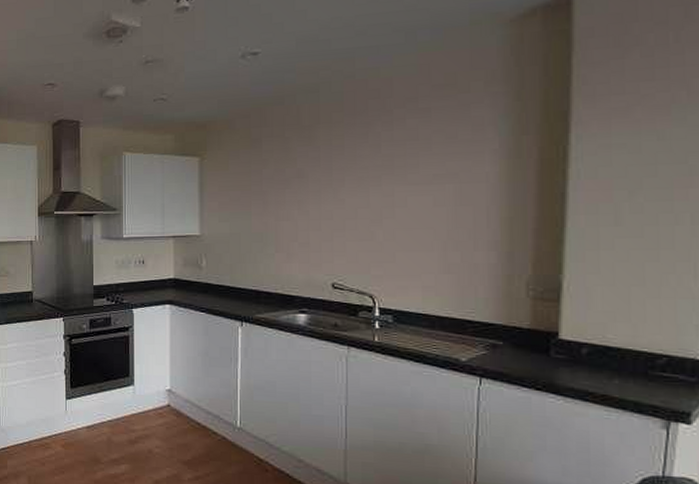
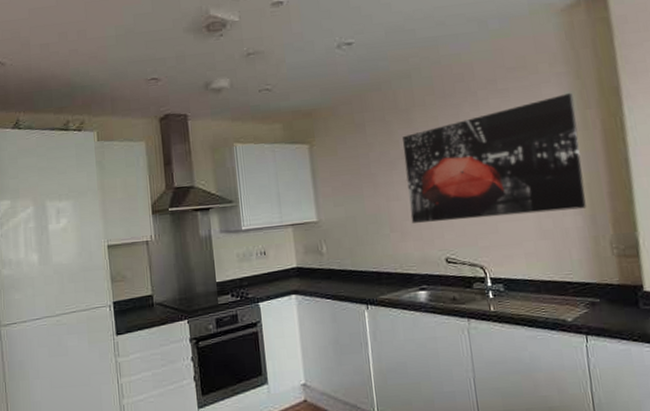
wall art: none [299,115,509,246] -> present [402,92,587,223]

